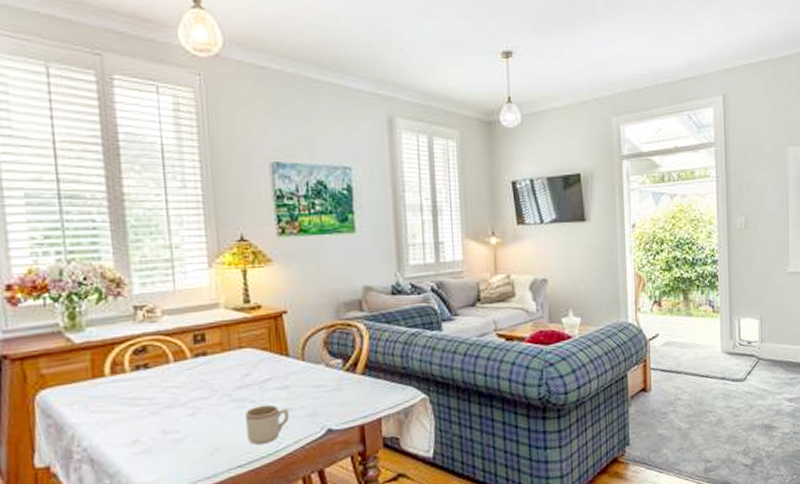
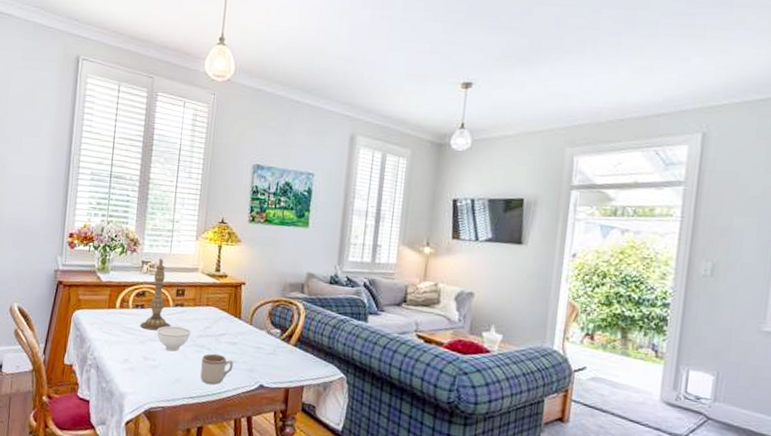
candlestick: none [147,298,193,395] -> present [140,258,171,331]
bowl: none [173,381,225,416] -> present [156,325,192,352]

